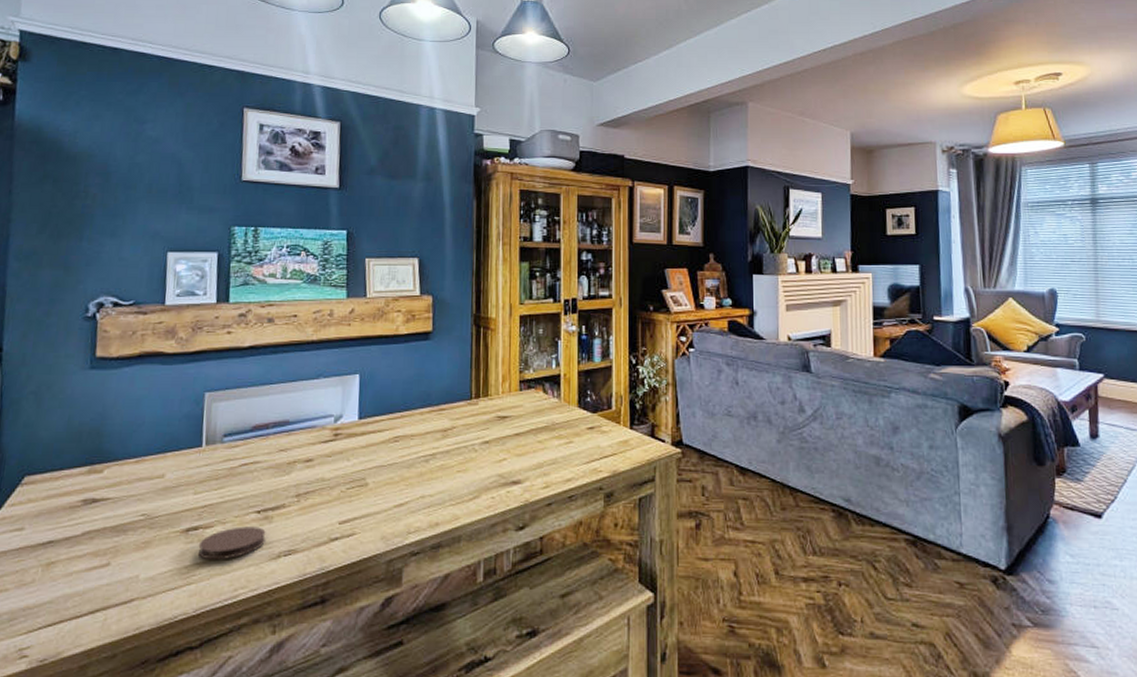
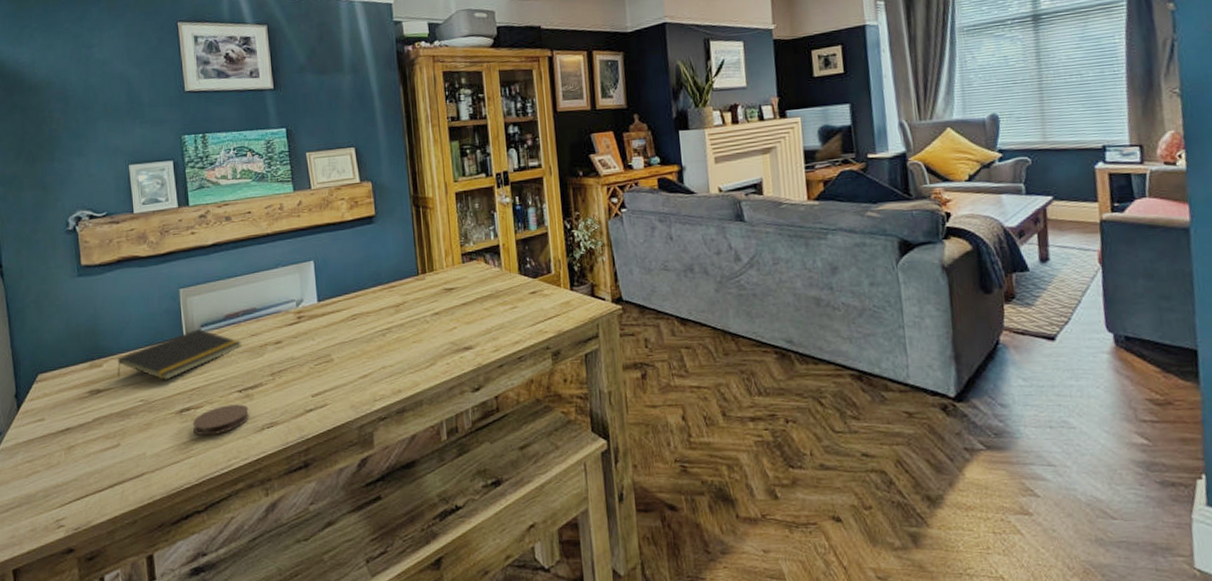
notepad: none [119,438,269,493] -> present [117,328,242,380]

